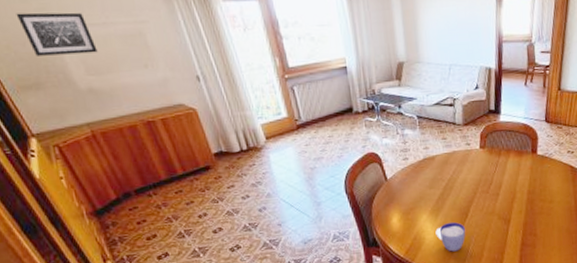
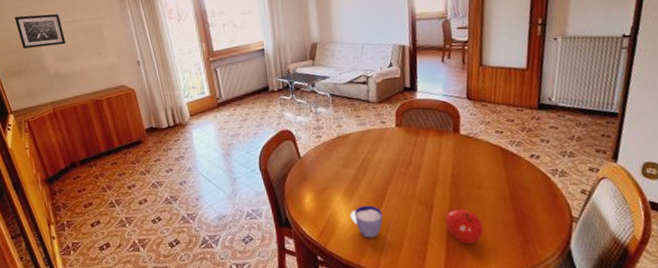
fruit: none [521,221,552,251] -> present [445,209,484,244]

